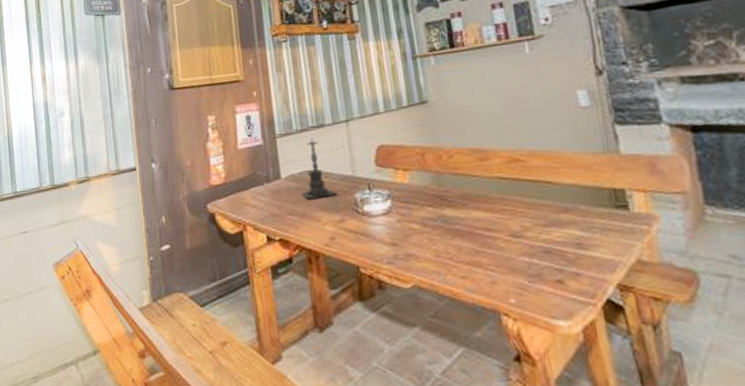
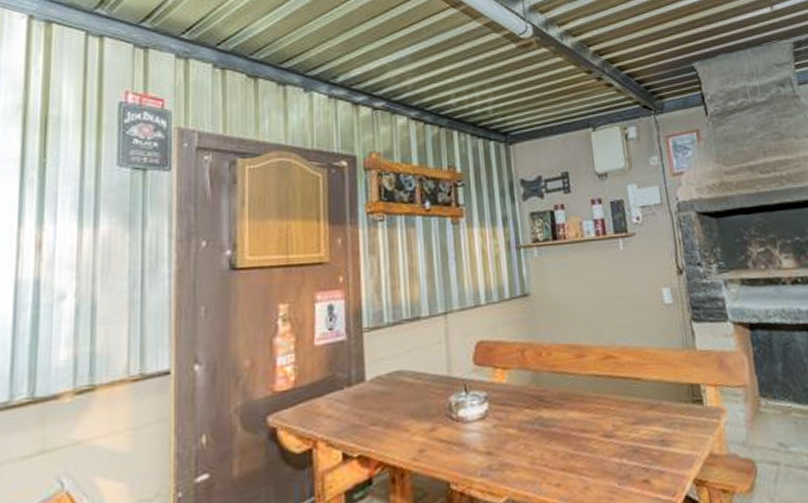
candle holder: present [300,138,337,198] -> none [388,332,430,404]

